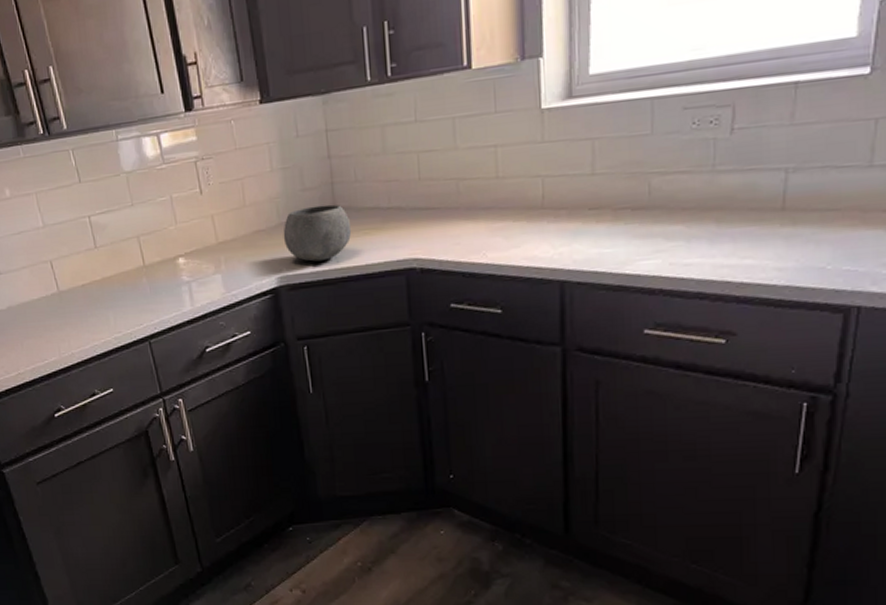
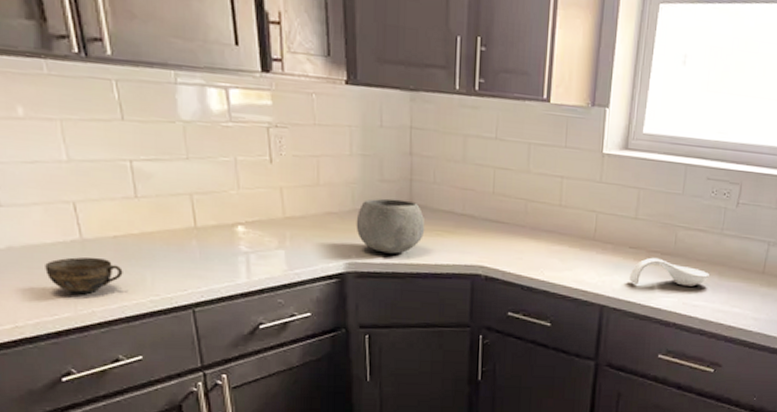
cup: none [35,305,92,340] -> present [45,256,123,295]
spoon rest: none [593,215,703,252] -> present [629,257,709,287]

